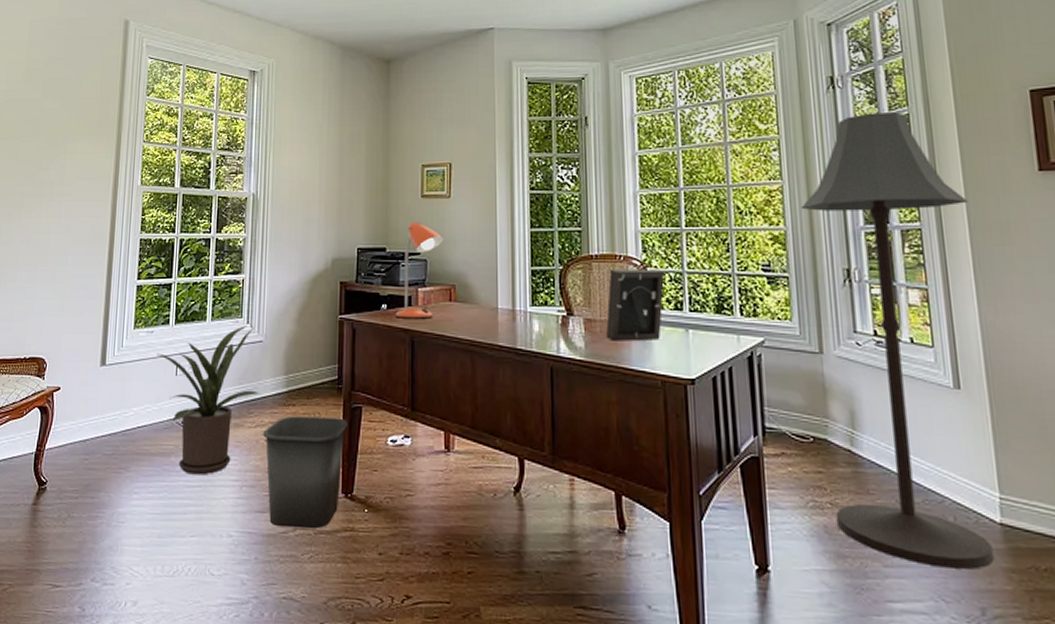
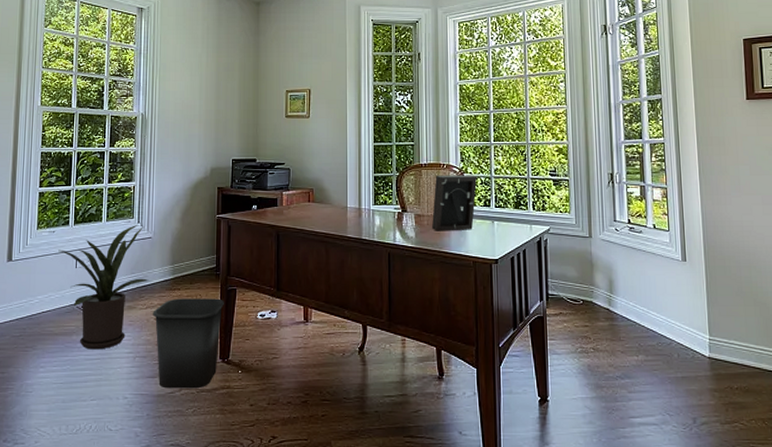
desk lamp: present [395,222,444,319] -> none [264,138,304,217]
floor lamp: present [802,112,995,570] -> none [580,54,704,391]

